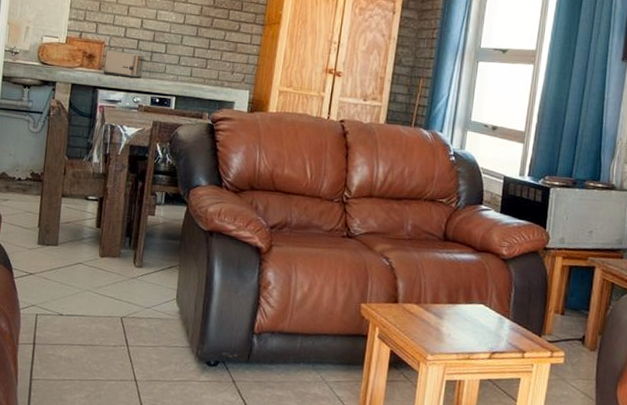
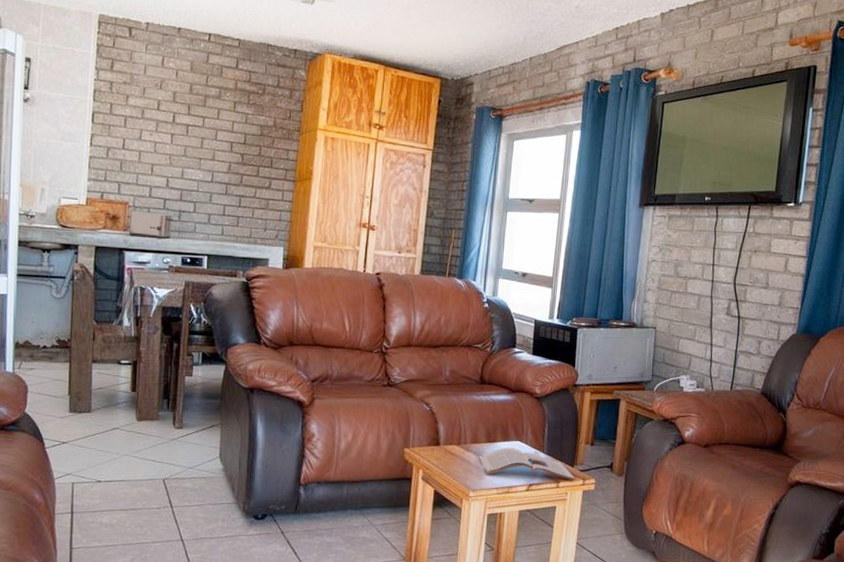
magazine: none [439,310,543,352] -> present [479,447,576,481]

